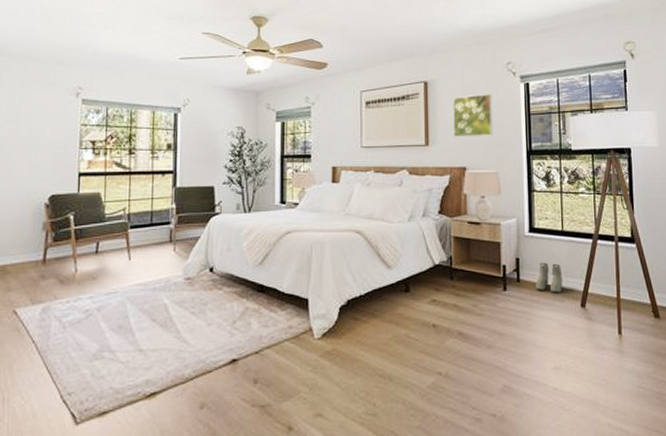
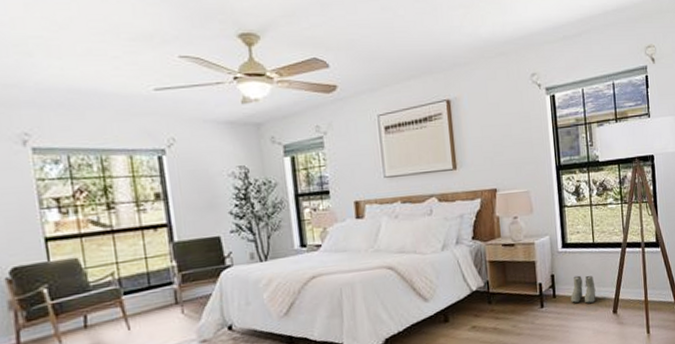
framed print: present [453,93,493,137] -> none [478,108,521,158]

